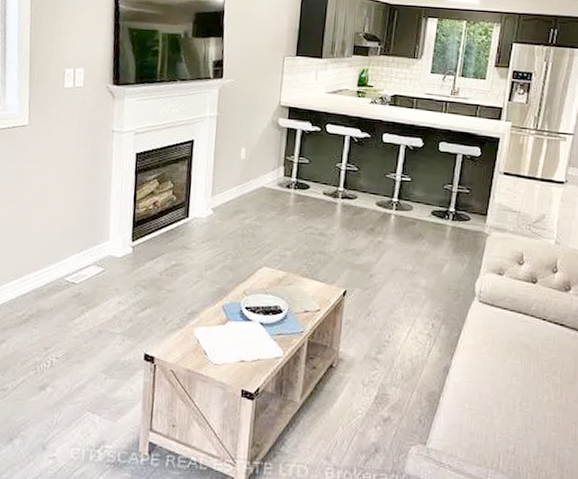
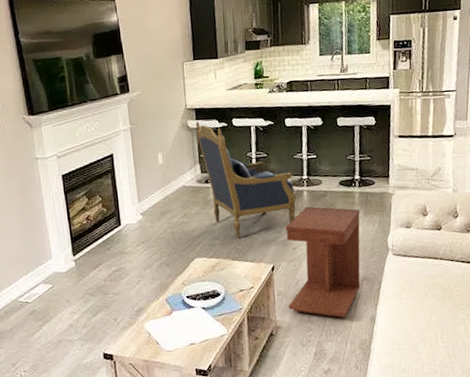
armchair: none [286,120,382,253] -> present [195,121,296,238]
side table: none [355,232,449,363] -> present [285,206,361,319]

